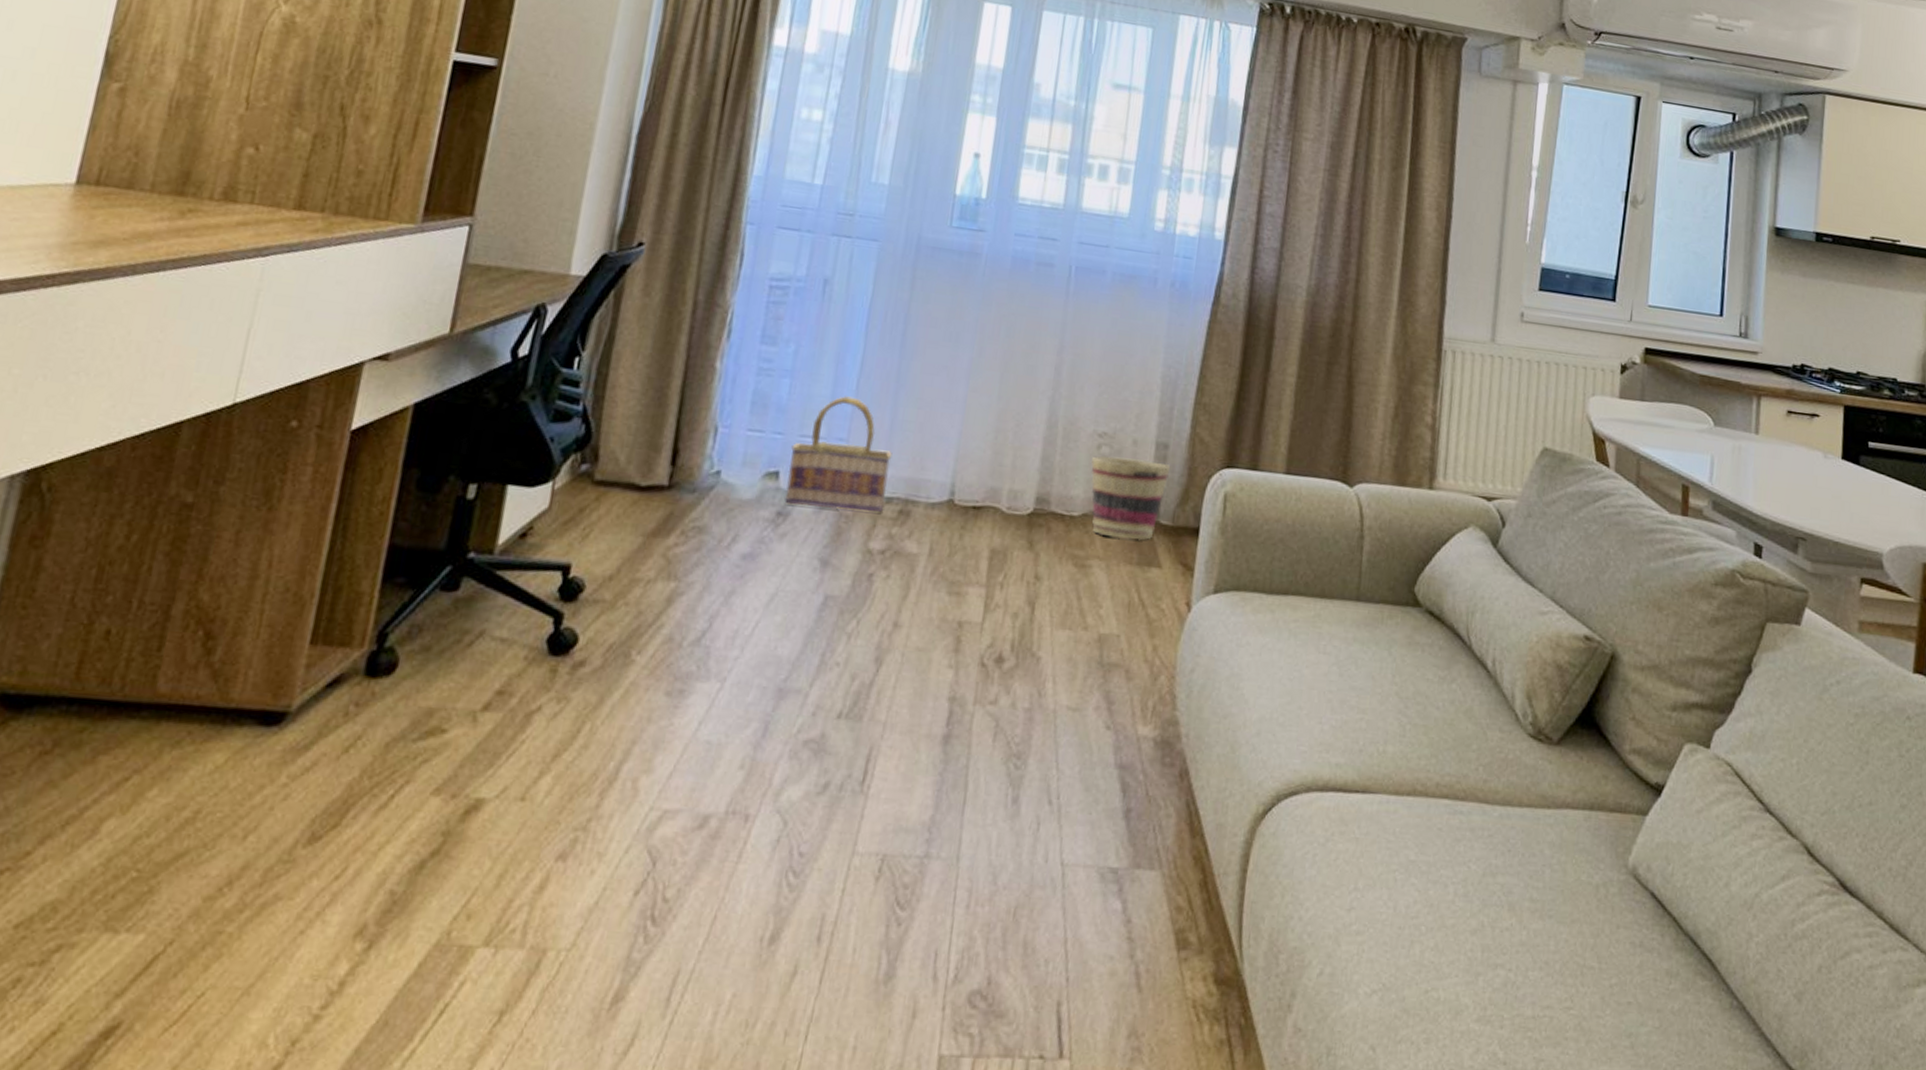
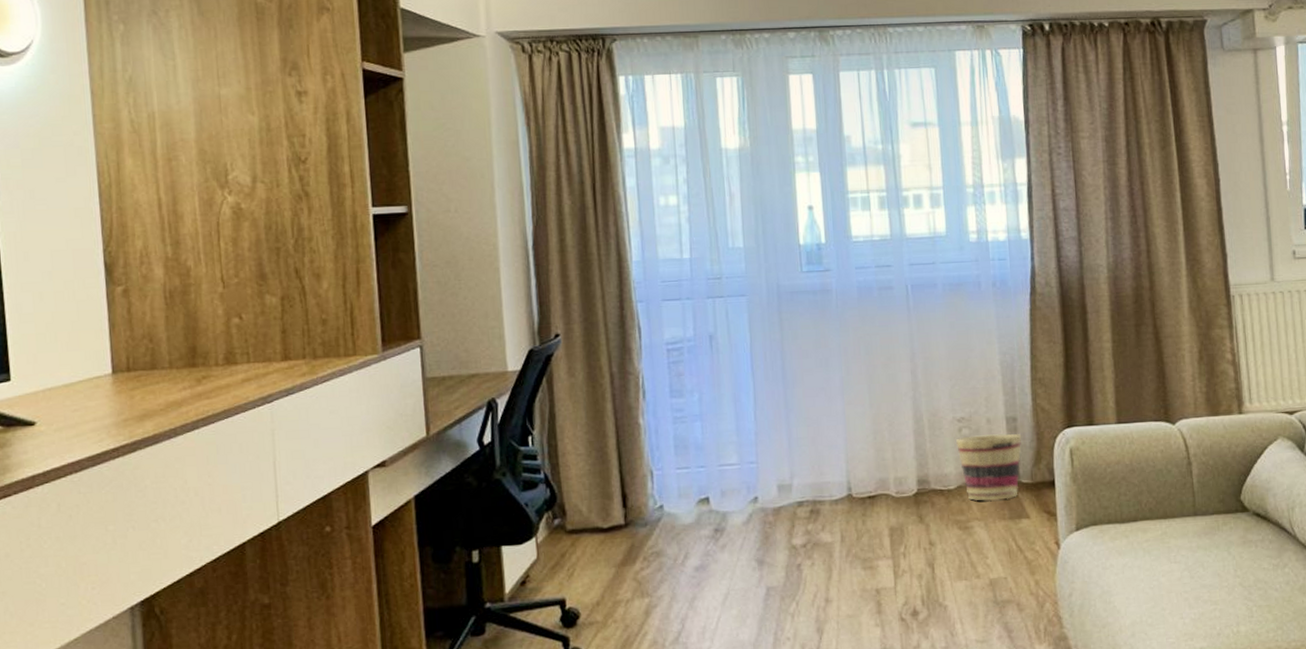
basket: present [785,396,893,513] -> none [714,427,798,522]

